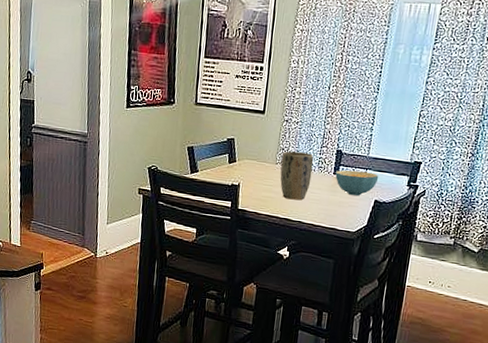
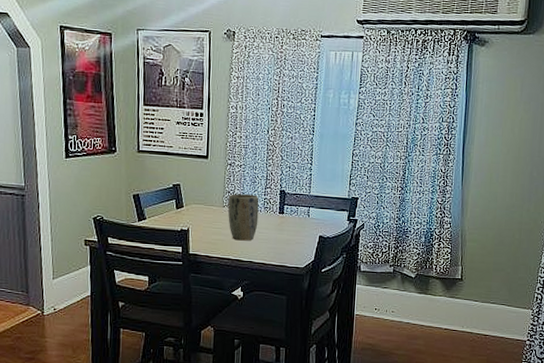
cereal bowl: present [335,170,379,196] -> none [281,208,321,233]

